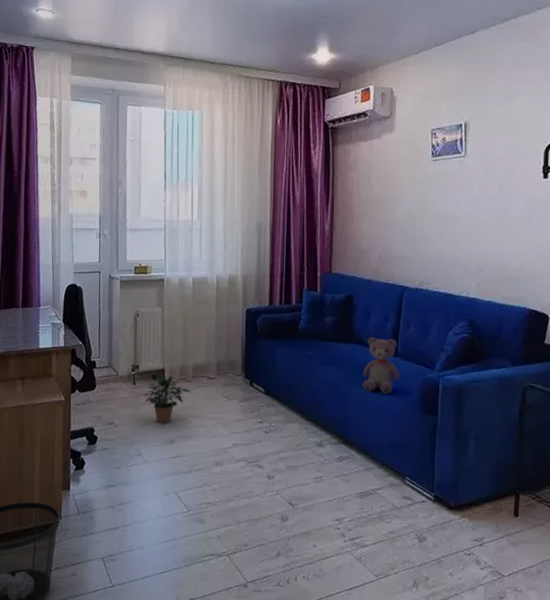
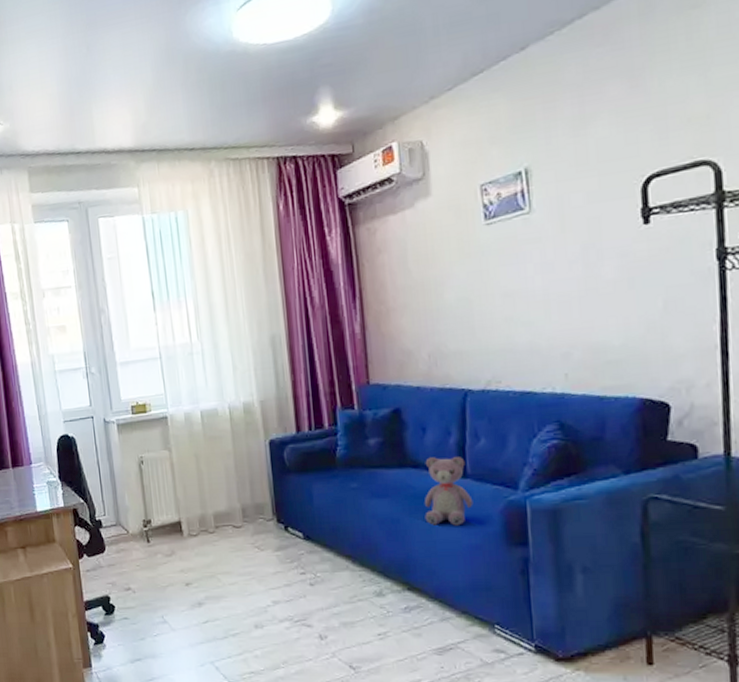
potted plant: present [142,373,190,423] -> none [159,527,214,584]

